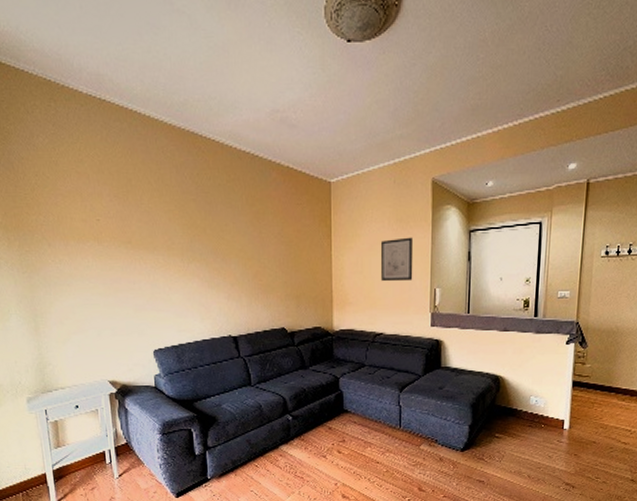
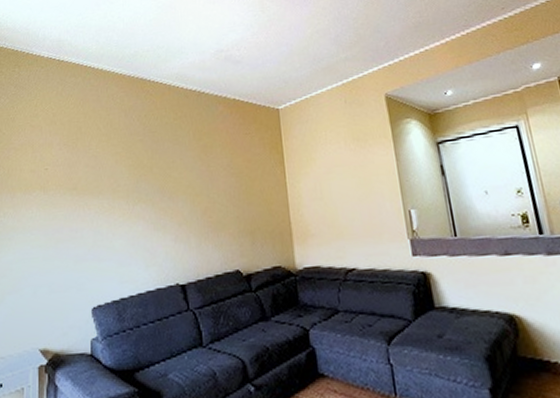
wall art: present [380,237,414,282] -> none [338,156,382,208]

